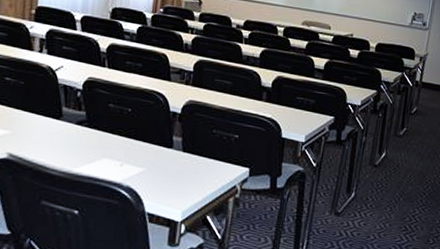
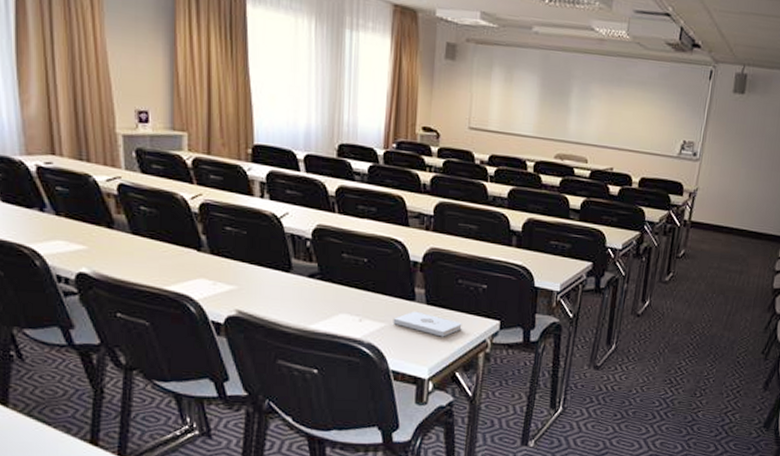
notepad: none [151,157,215,182] -> present [393,311,462,337]

